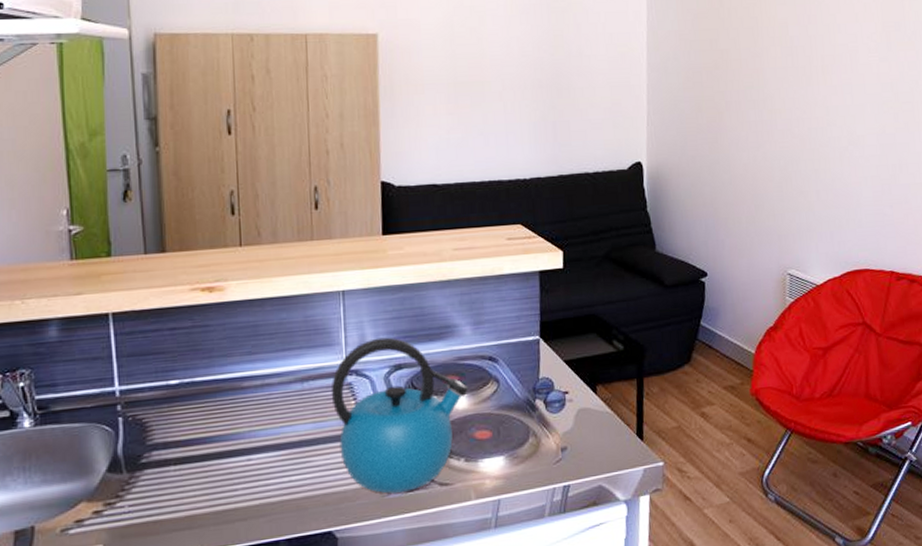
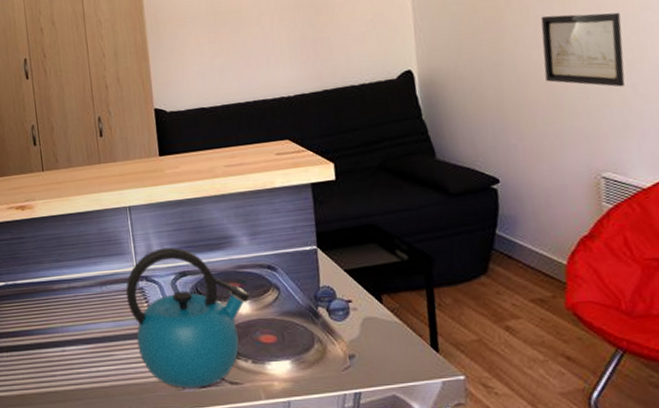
wall art: none [751,121,813,193] -> present [540,12,626,87]

